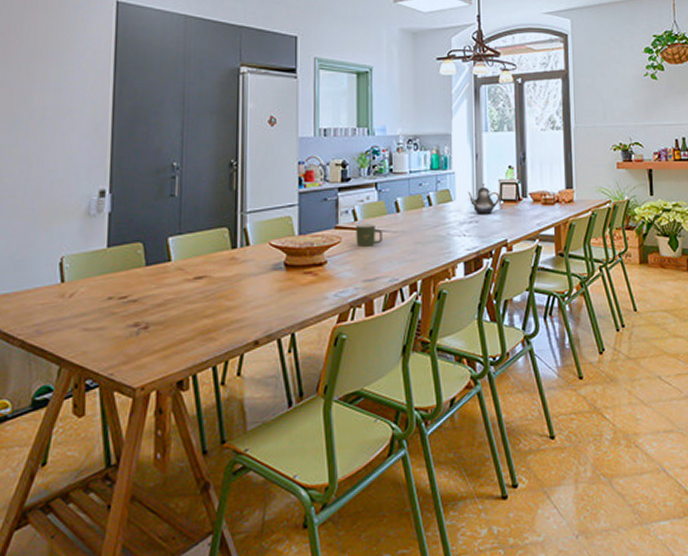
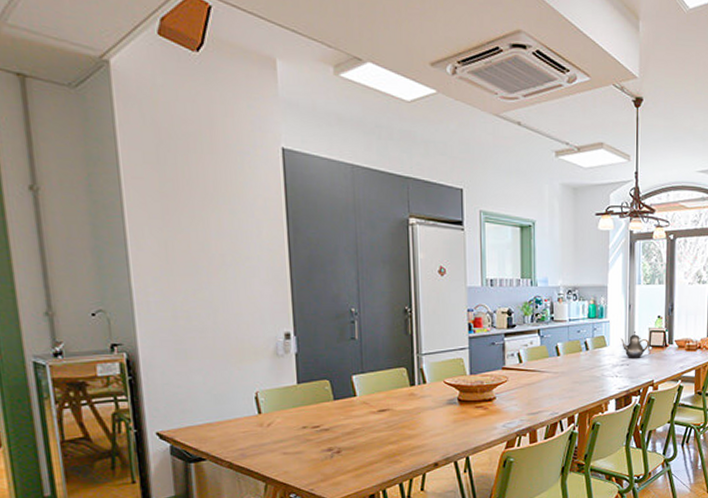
mug: present [356,224,383,248] -> none [521,366,545,386]

